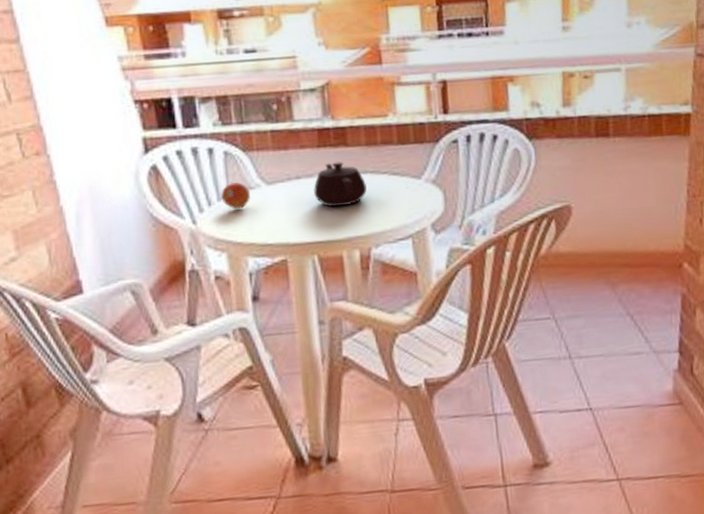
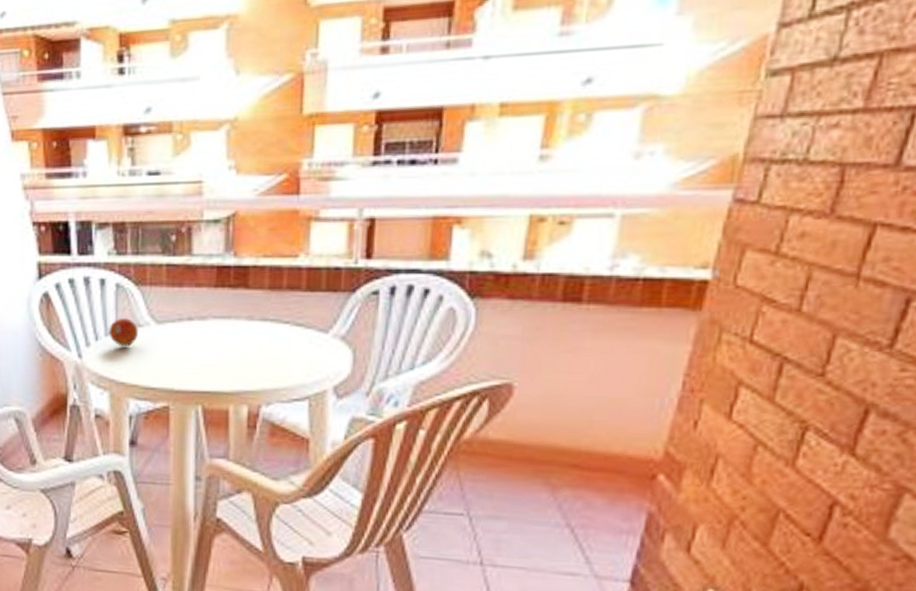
teapot: present [314,162,367,207] -> none [205,305,264,356]

